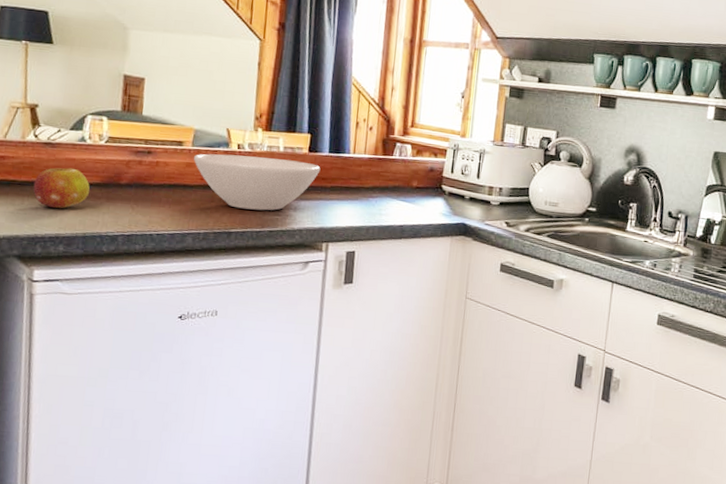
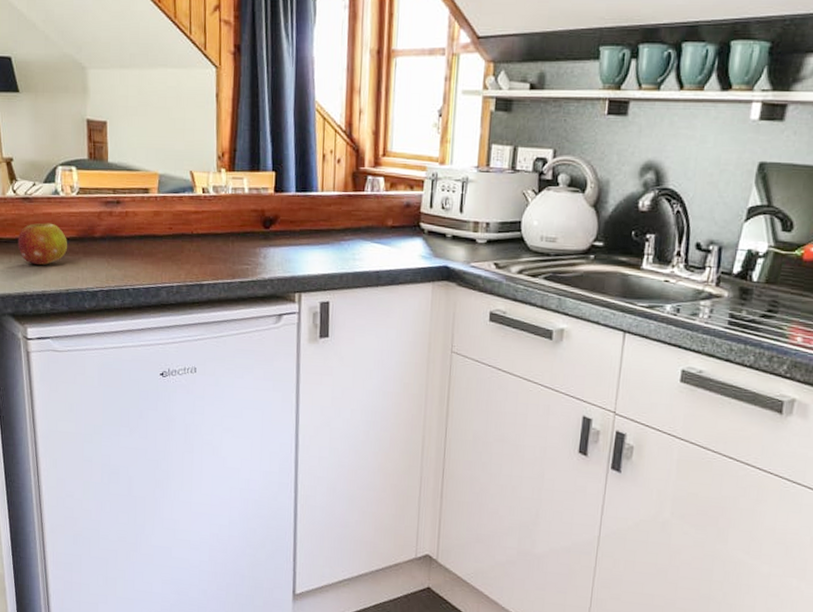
bowl: present [193,153,321,211] -> none [160,199,288,260]

